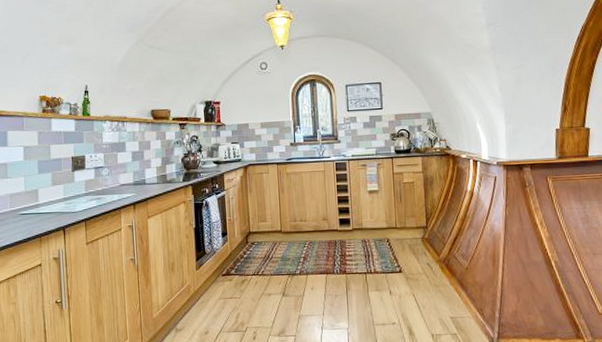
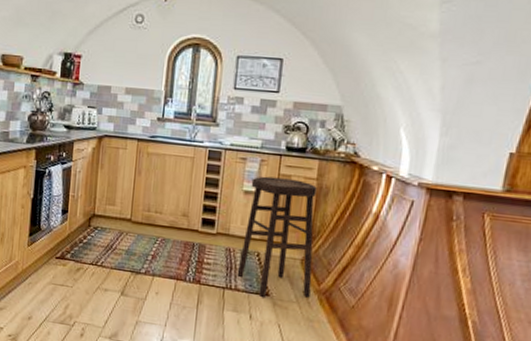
stool: none [373,175,433,275] -> present [236,176,317,298]

